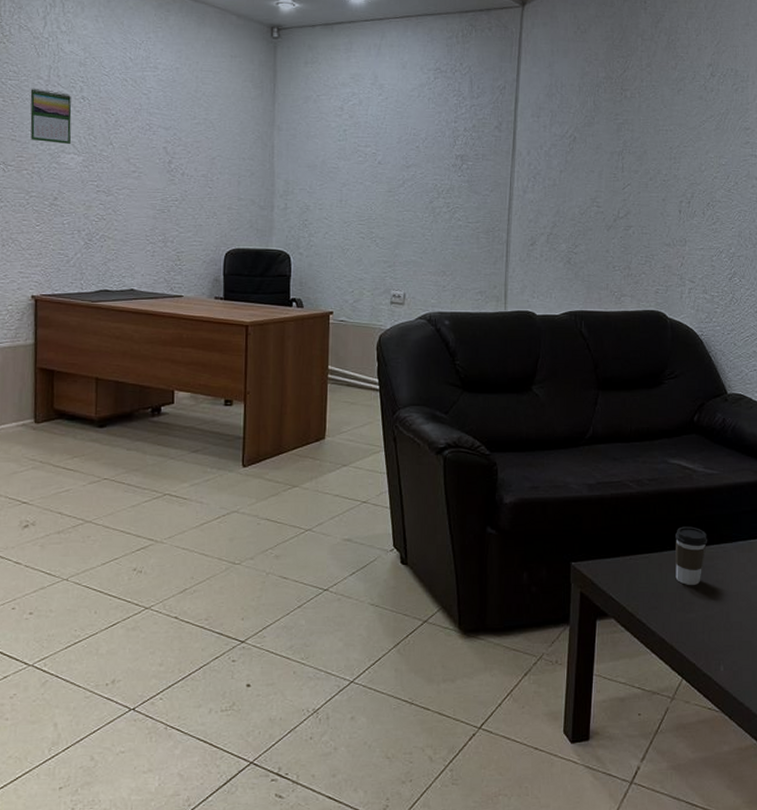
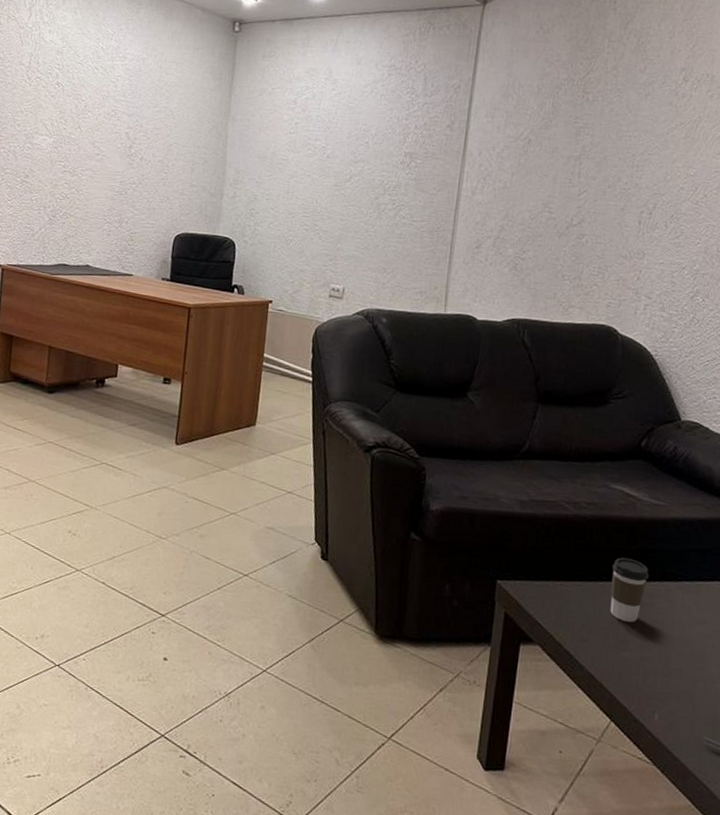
calendar: present [30,88,72,145] -> none [9,73,48,127]

